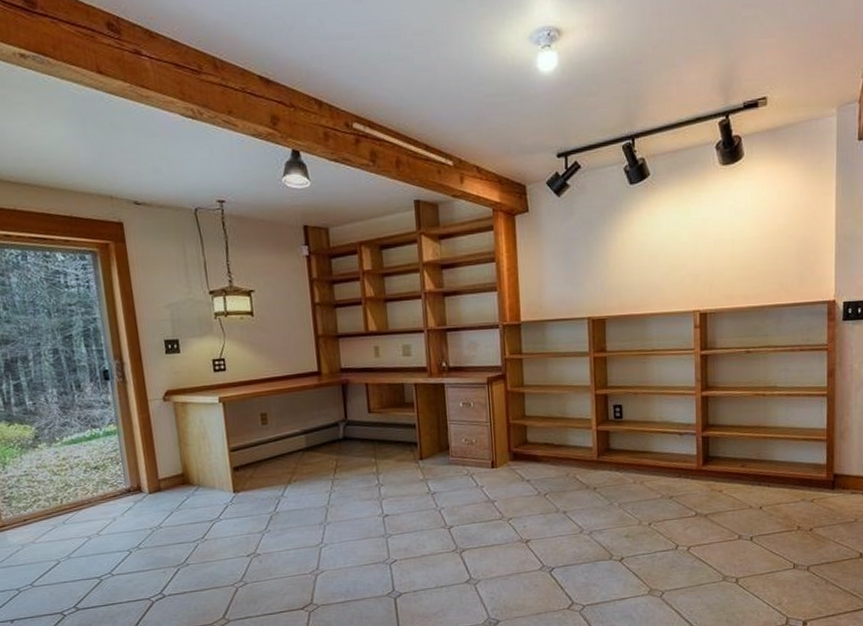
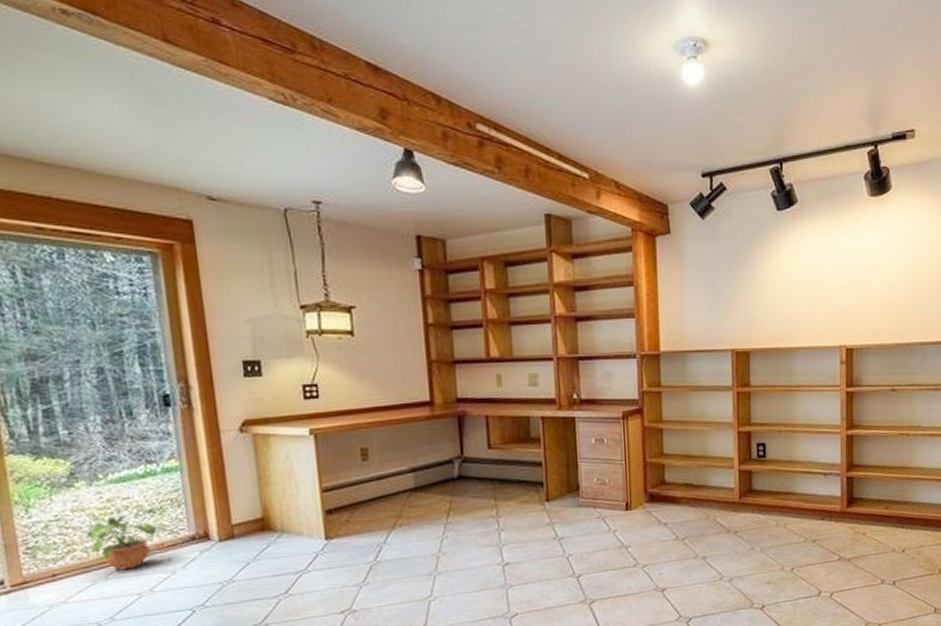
potted plant: none [45,468,101,517] -> present [82,512,157,571]

